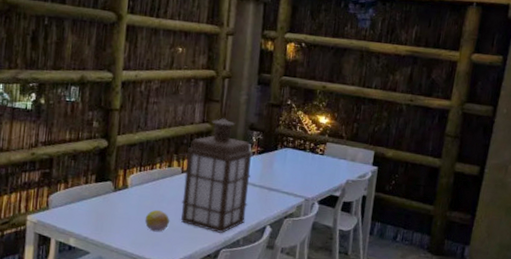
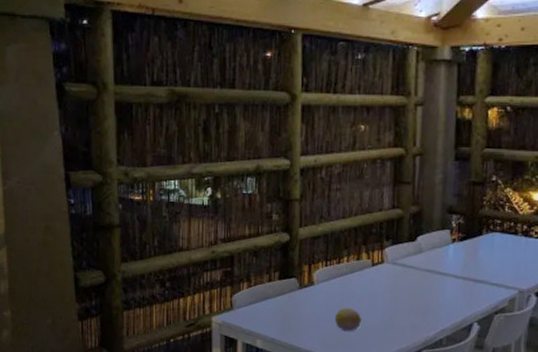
lantern: present [181,118,252,233] -> none [374,202,452,332]

